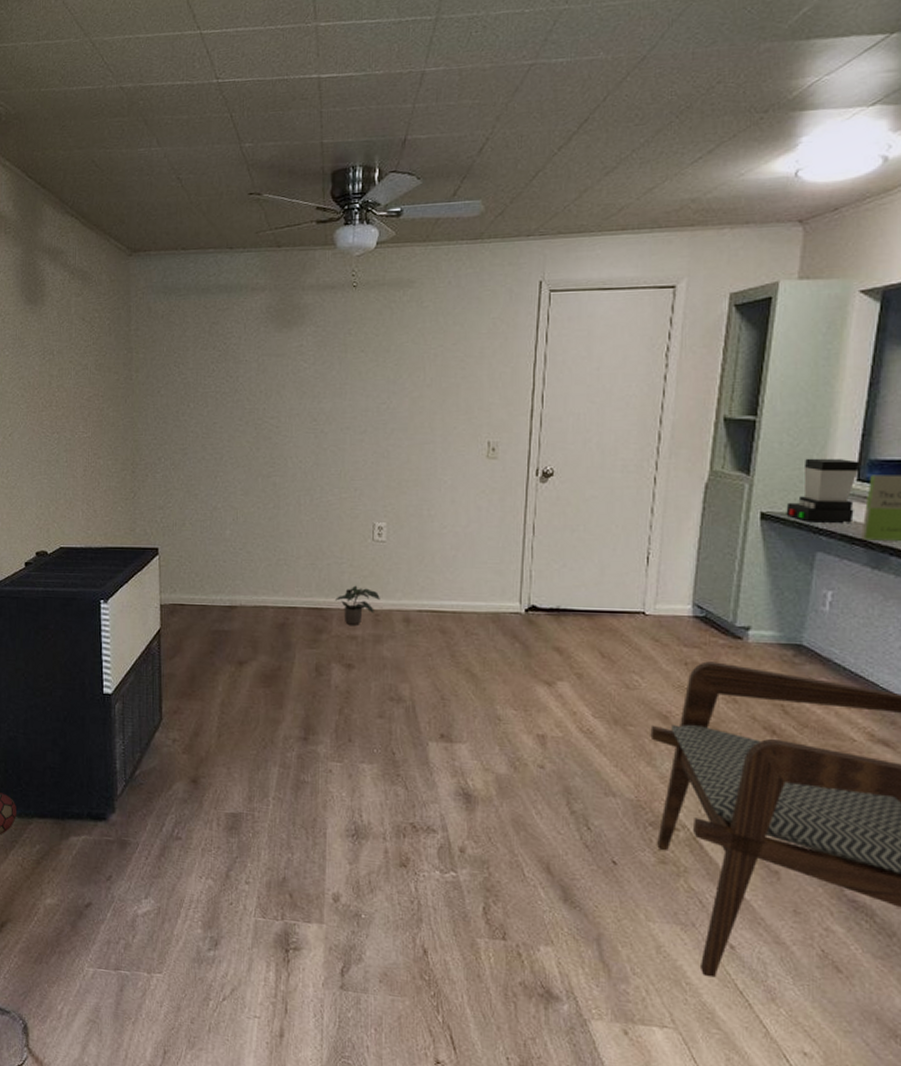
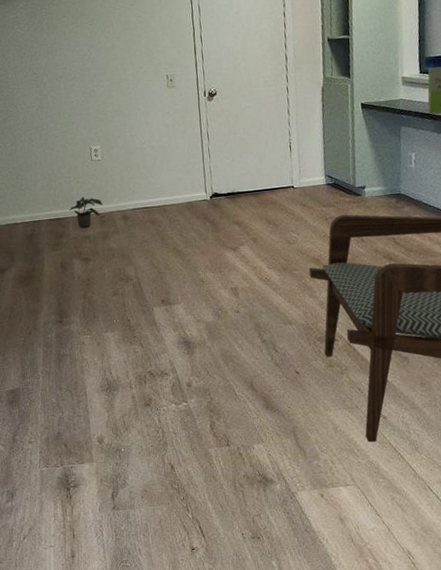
coffee maker: present [786,458,860,523] -> none [377,59,421,107]

